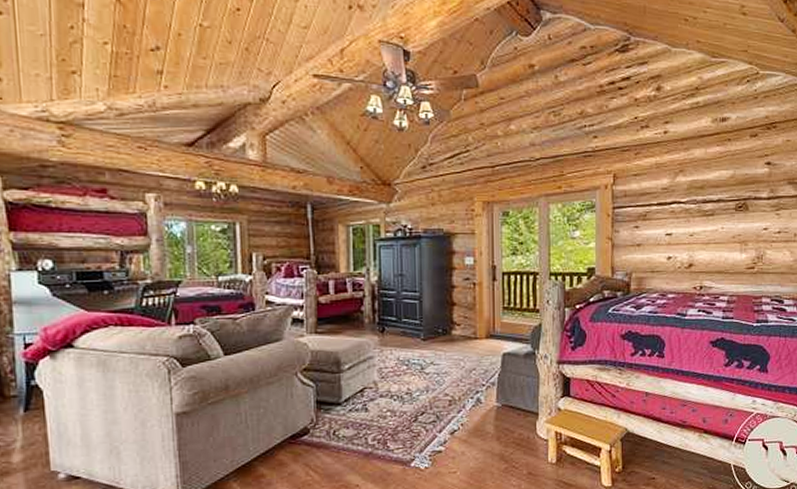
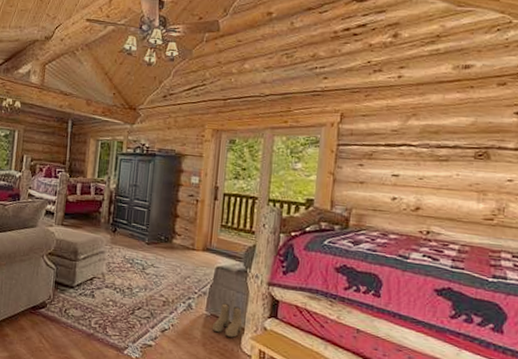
boots: none [506,389,536,425] -> present [213,302,243,338]

